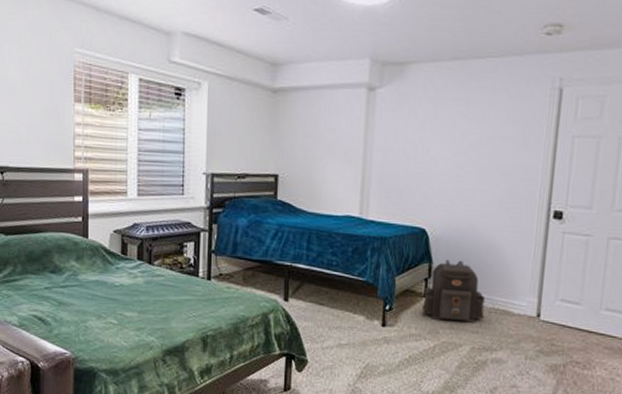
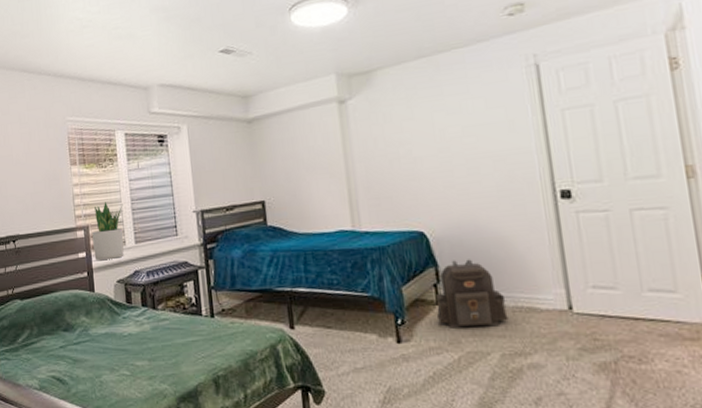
planter: none [91,148,129,209] -> present [92,202,124,261]

